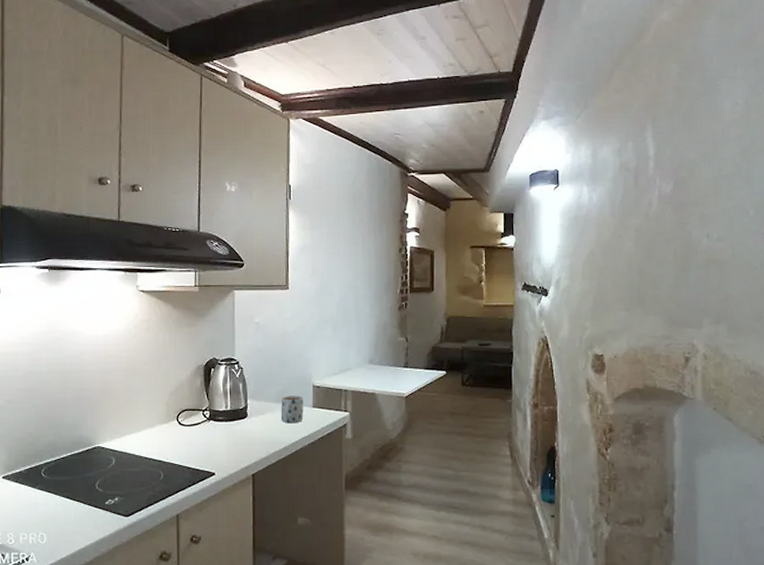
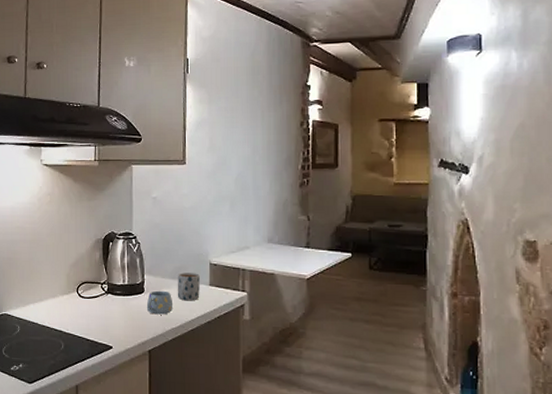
mug: none [249,414,277,439] -> present [146,290,174,315]

